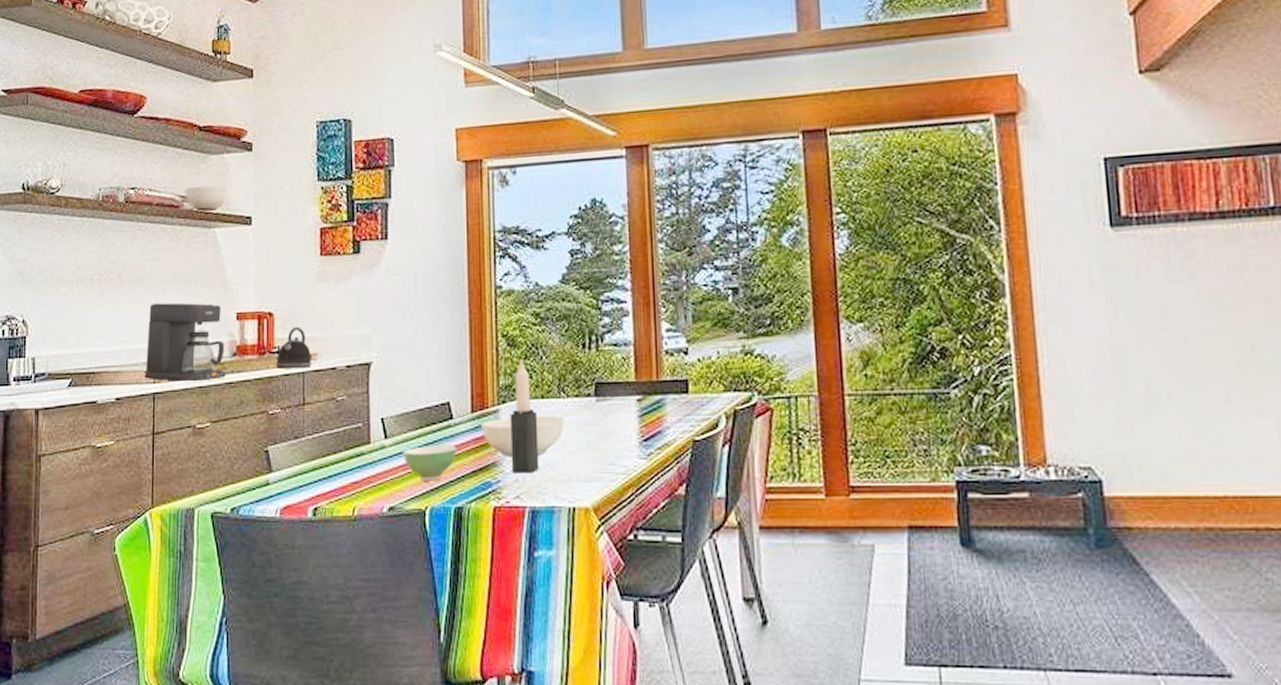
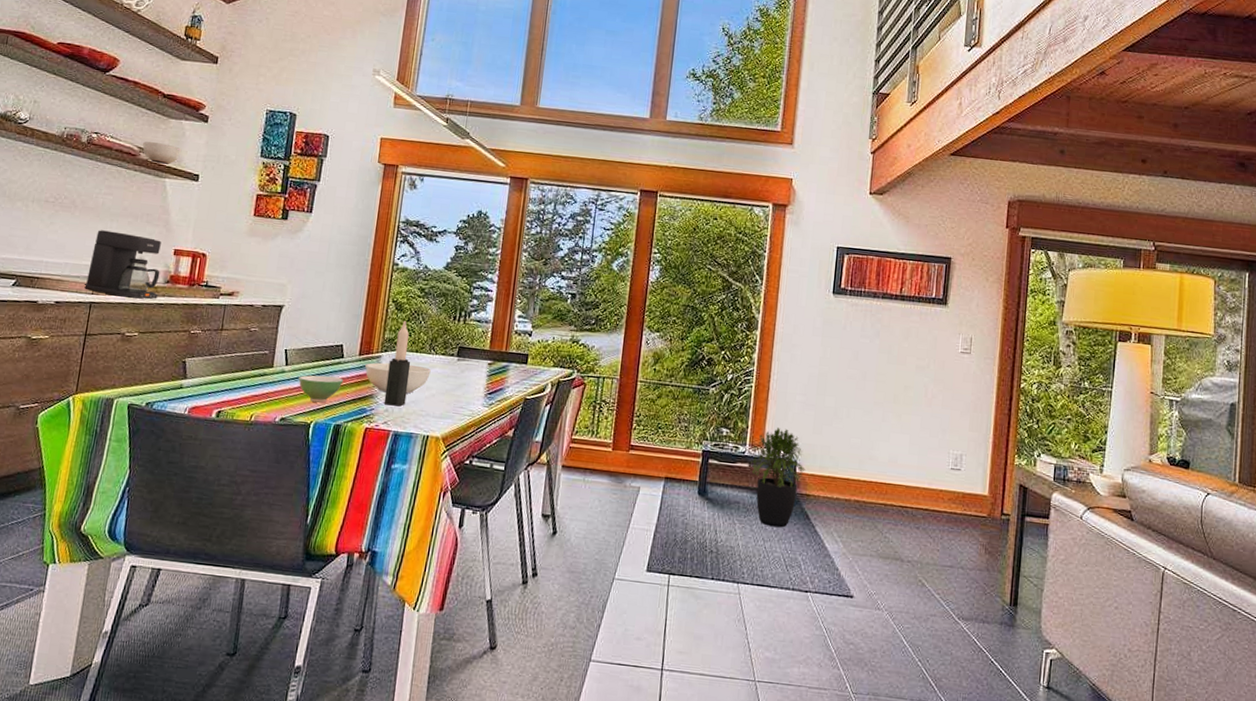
kettle: present [276,326,311,370] -> none [203,268,234,303]
potted plant: none [1030,434,1118,581] -> present [751,427,805,528]

